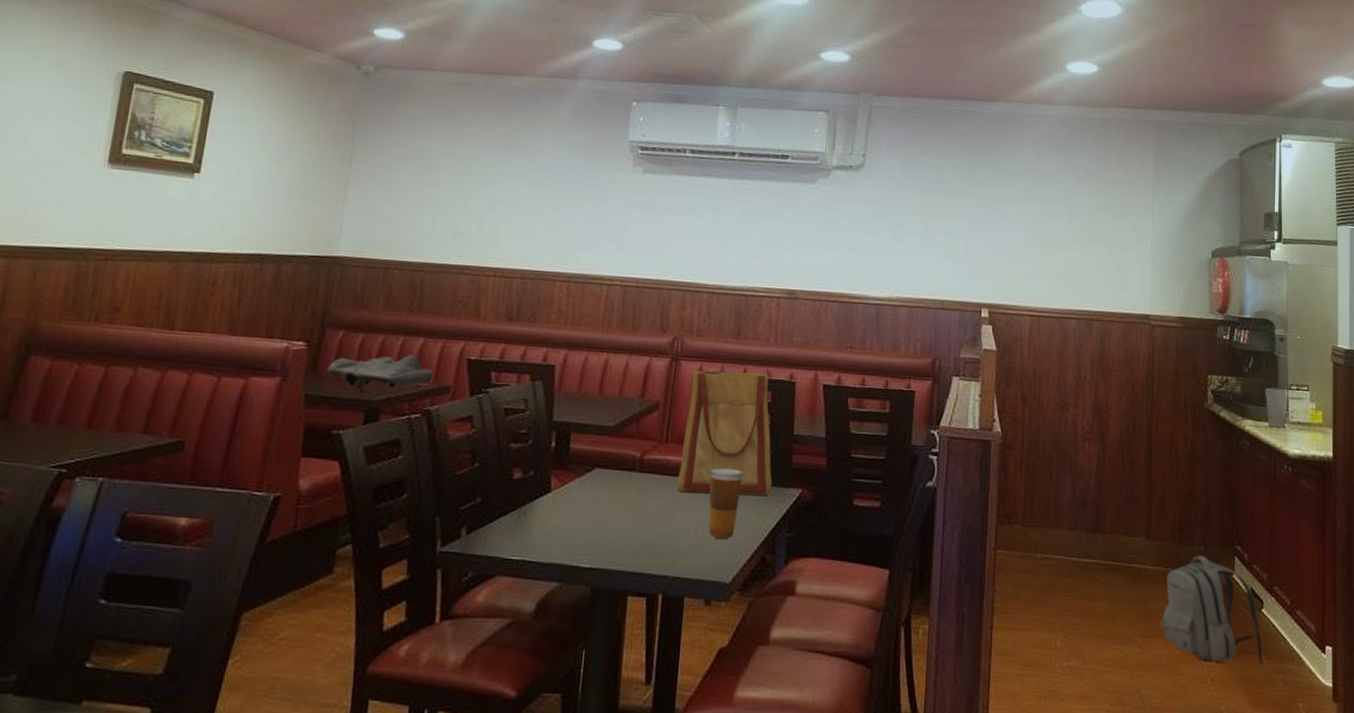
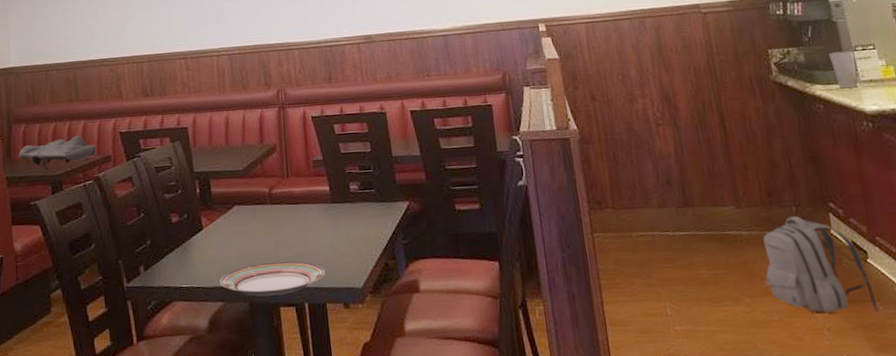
plate: none [559,540,691,582] -> present [220,261,326,297]
shopping bag: present [677,370,773,496] -> none [299,108,383,217]
beverage cup: present [708,468,743,540] -> none [328,191,359,253]

